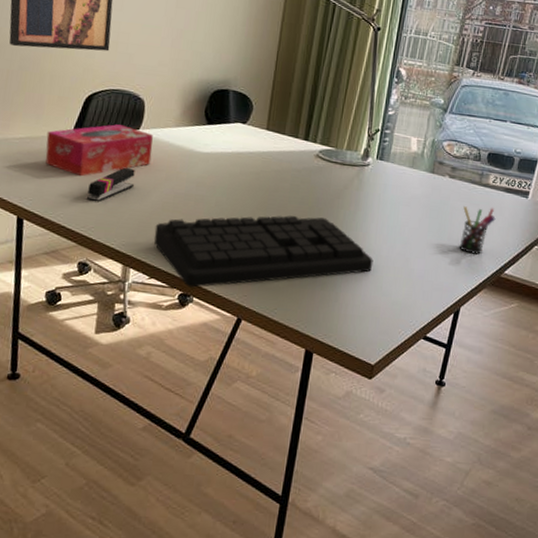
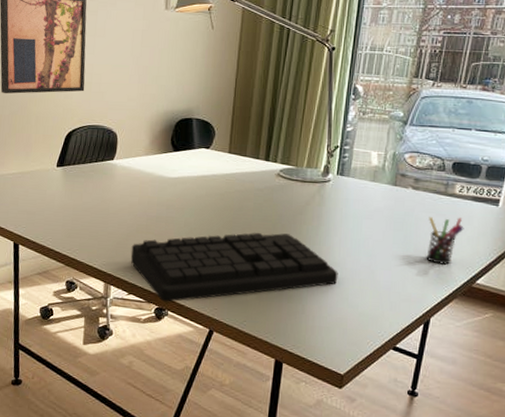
tissue box: present [45,124,153,177] -> none [35,156,126,205]
stapler: present [87,167,135,203] -> none [71,194,112,227]

